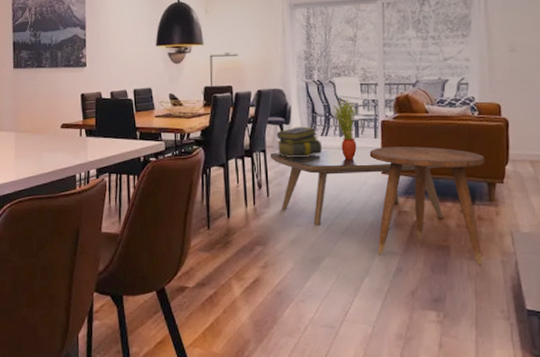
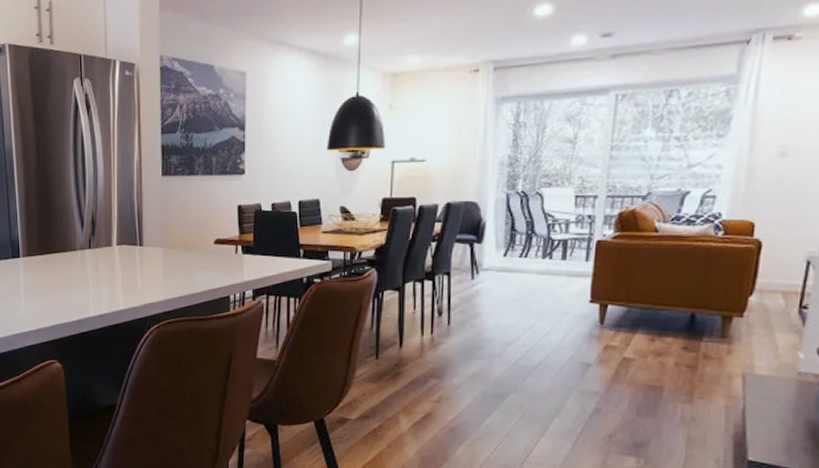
coffee table: present [270,149,443,225] -> none [456,273,665,358]
stack of books: present [276,126,322,158] -> none [463,246,519,282]
potted plant: present [333,99,358,159] -> none [537,214,569,285]
side table: present [369,146,486,265] -> none [574,272,724,410]

